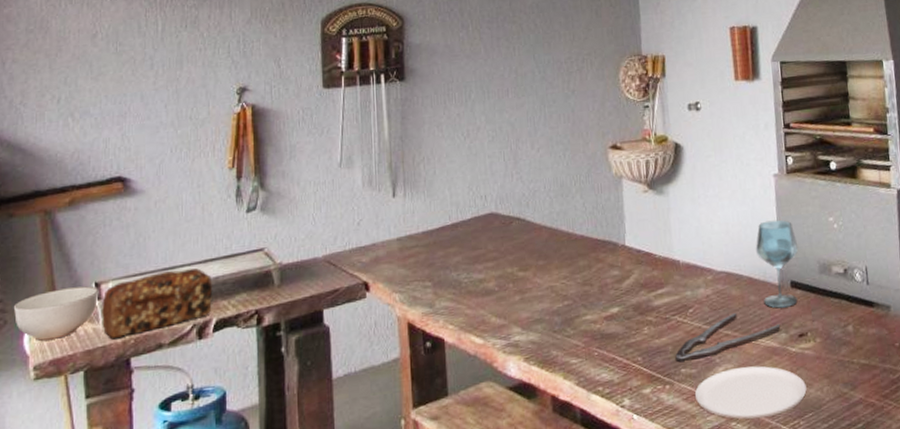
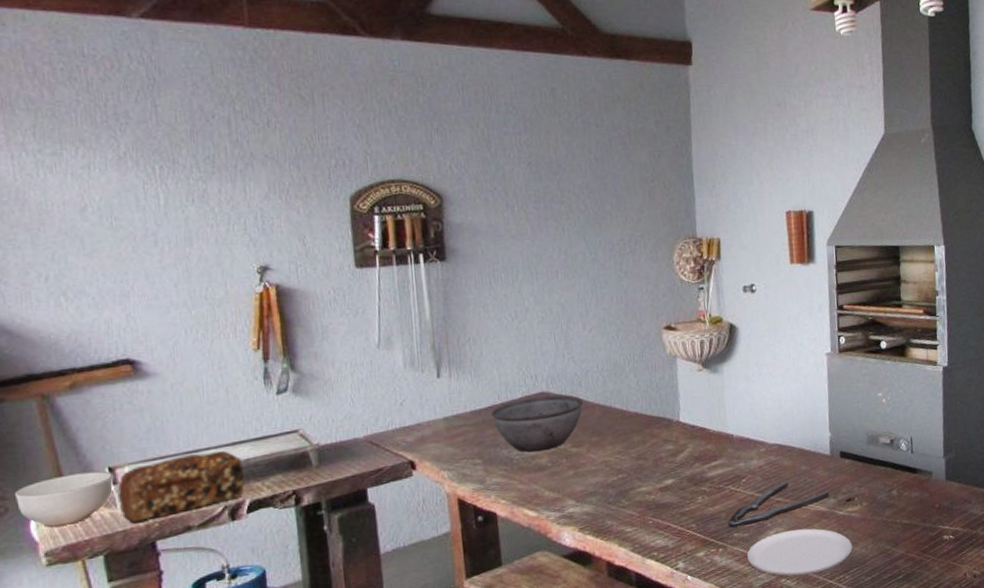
bowl: none [442,216,531,275] -> present [491,395,584,452]
wine glass: present [755,220,799,309] -> none [807,395,848,477]

